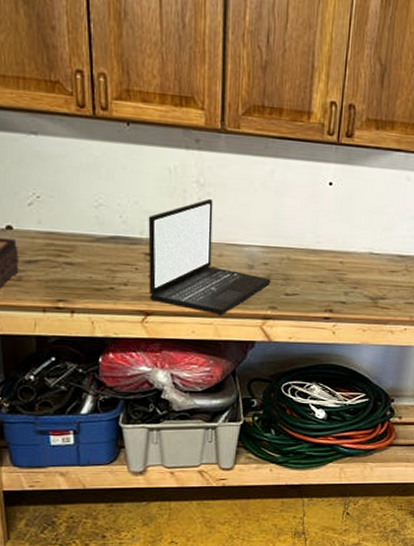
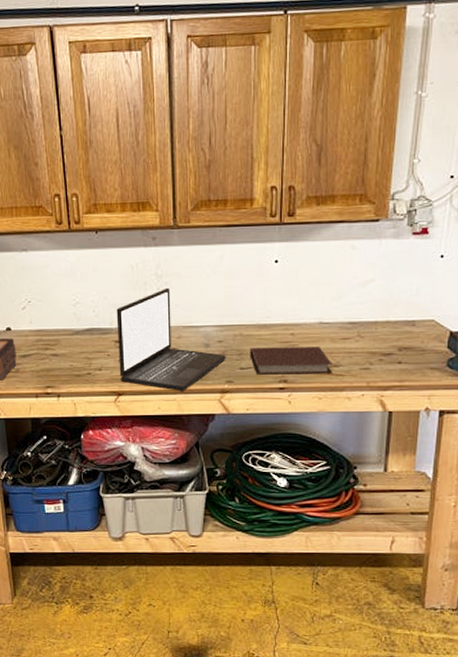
notebook: none [296,273,379,306] -> present [250,346,333,375]

